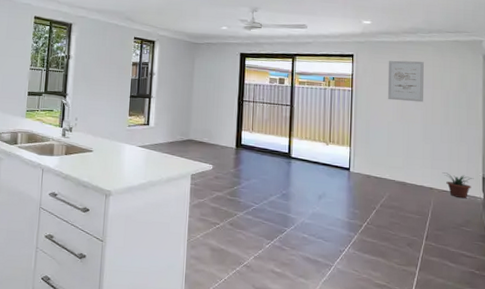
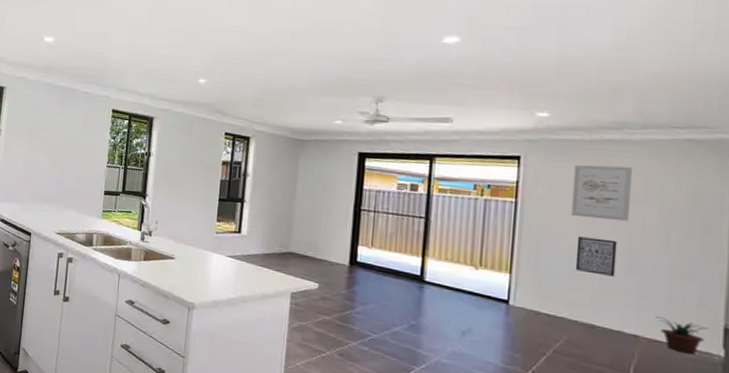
wall art: none [392,115,417,144] -> present [575,236,618,277]

